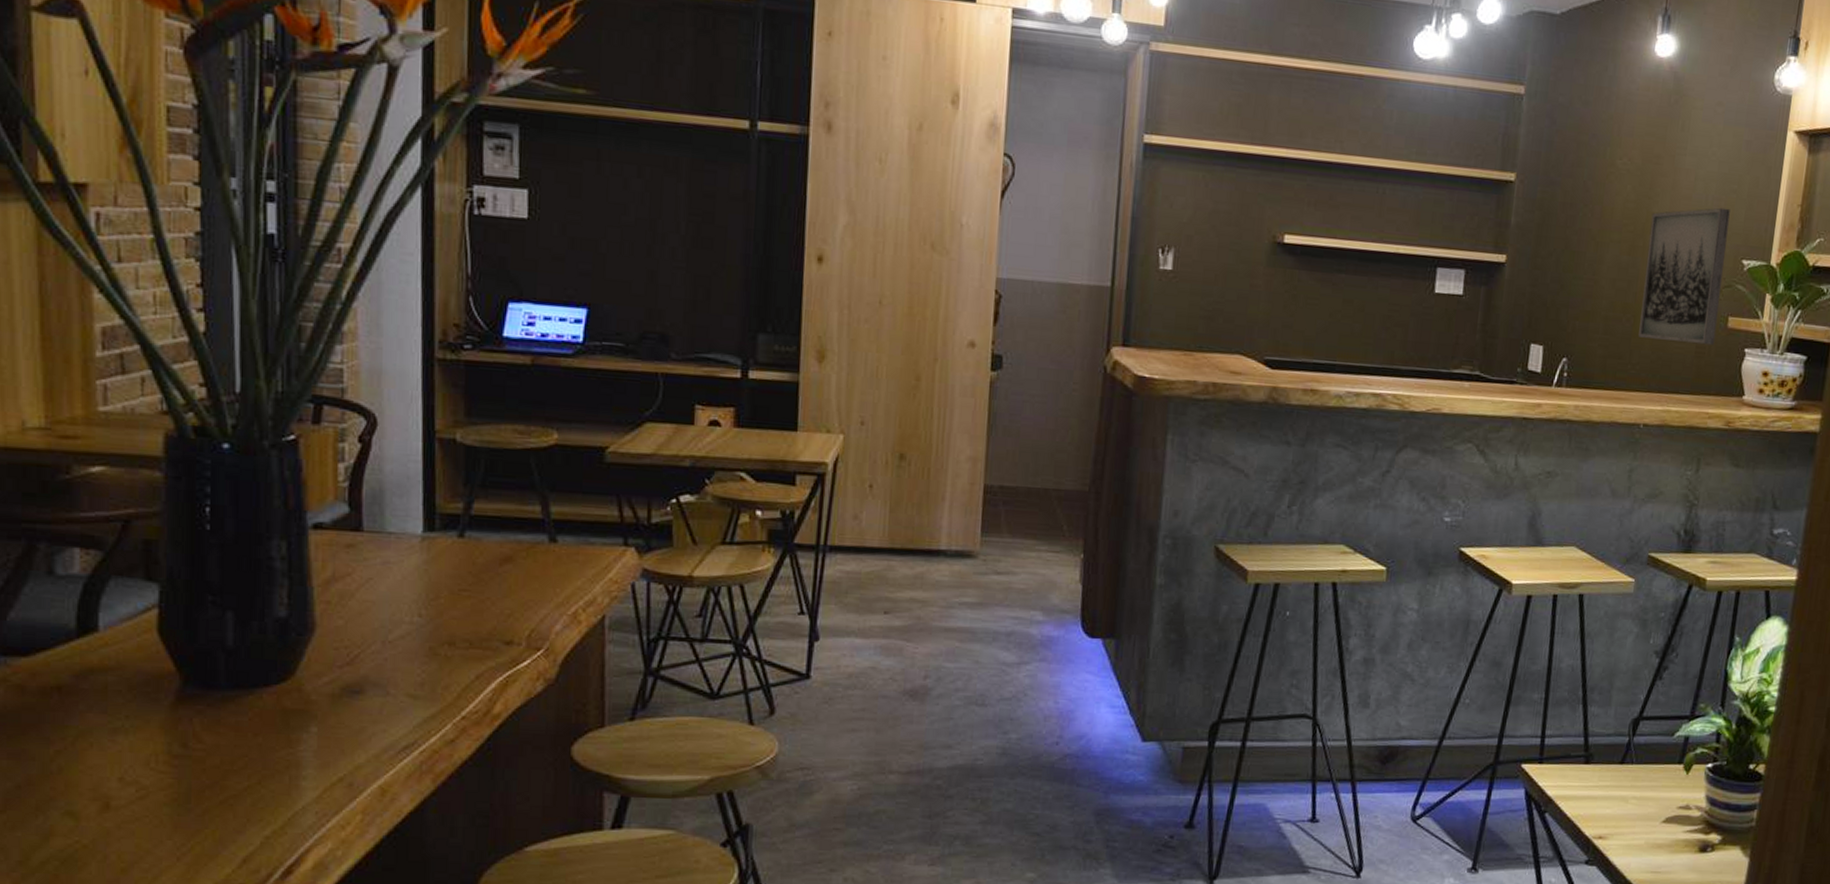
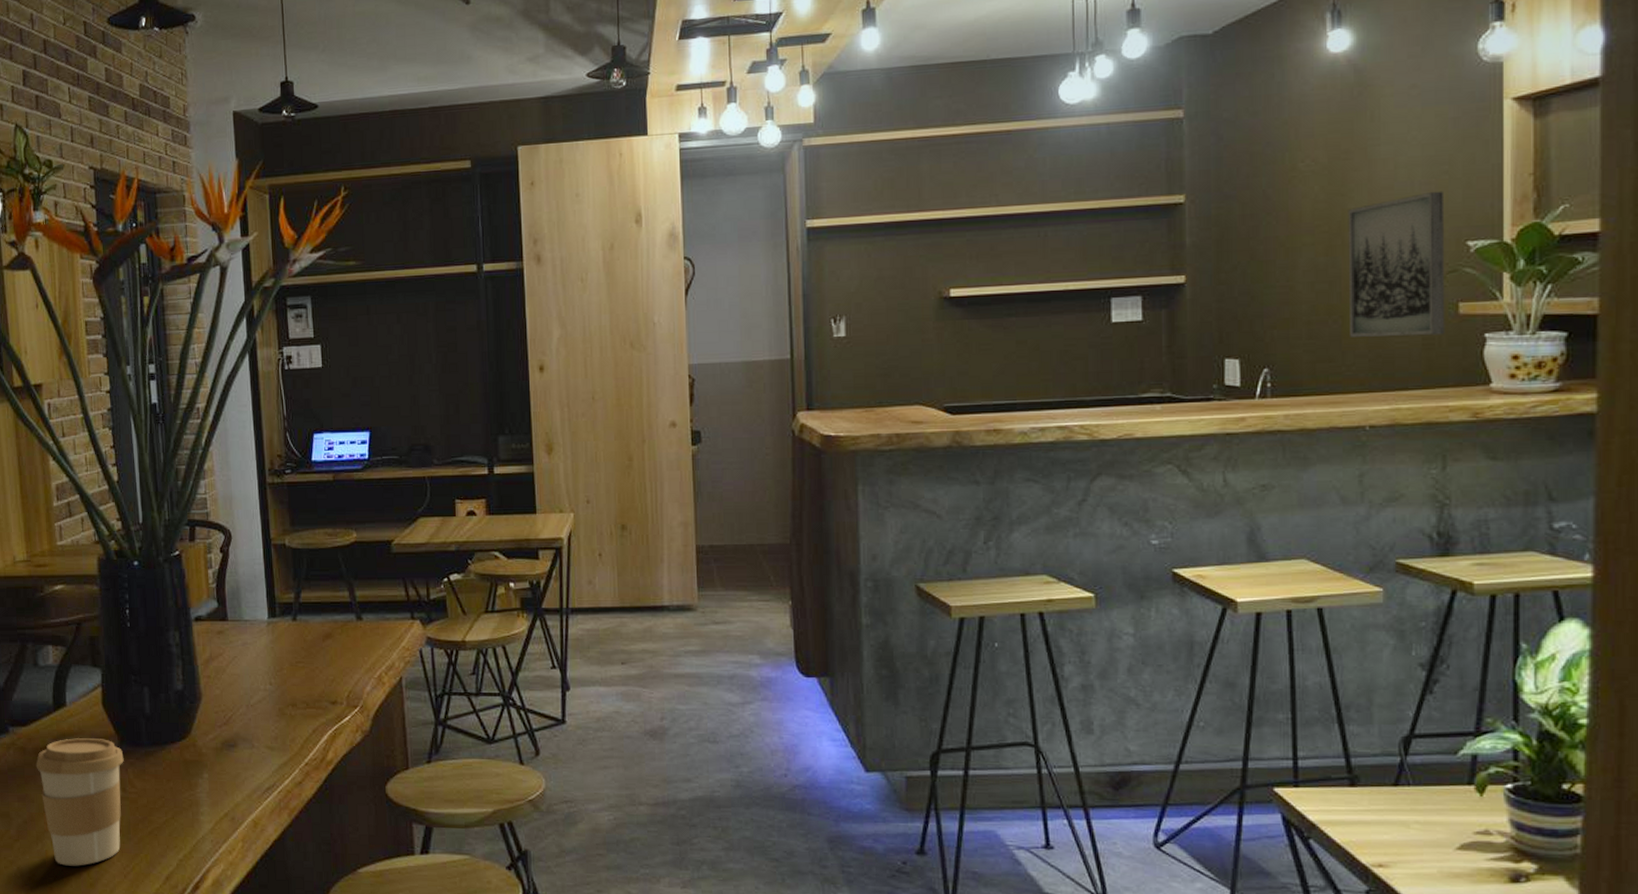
coffee cup: none [41,675,188,846] -> present [36,738,124,866]

